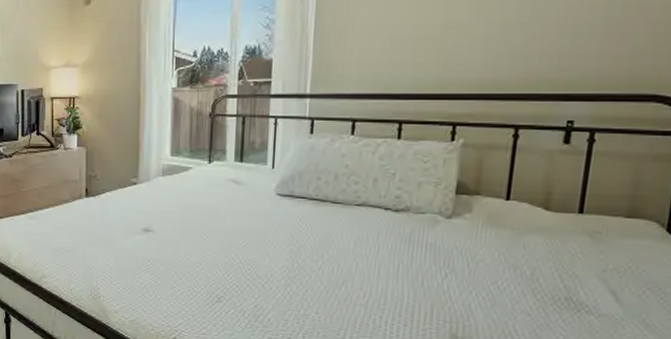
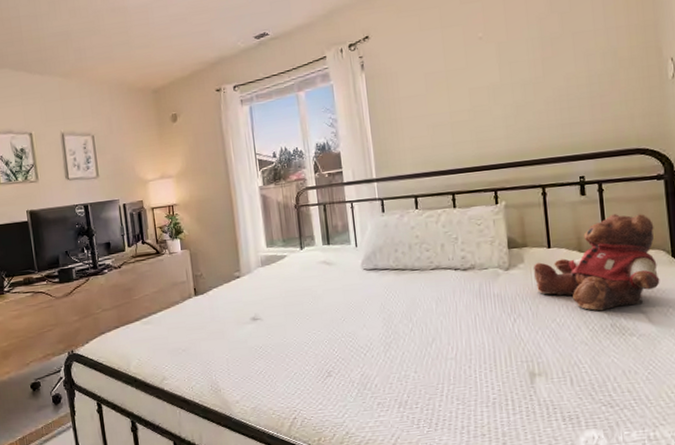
teddy bear: none [481,171,653,281] -> present [534,214,660,311]

